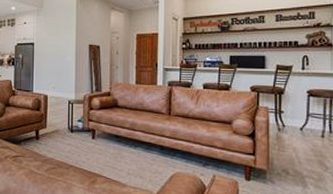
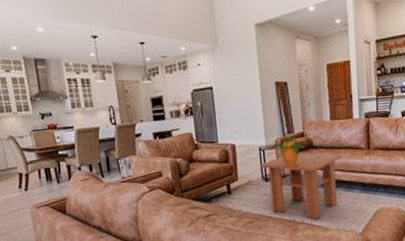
coffee table: none [68,111,145,176] -> present [260,153,343,221]
potted plant: none [79,93,110,121] -> present [270,136,305,166]

